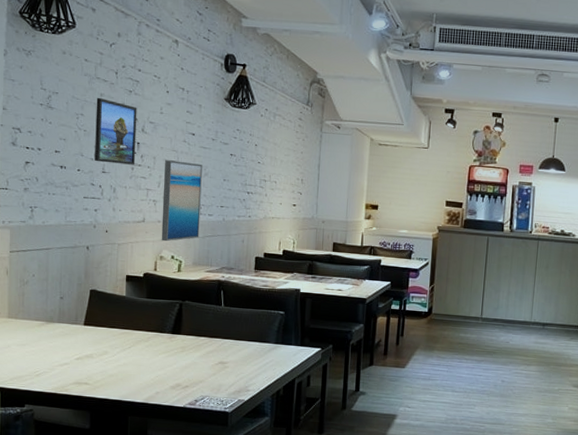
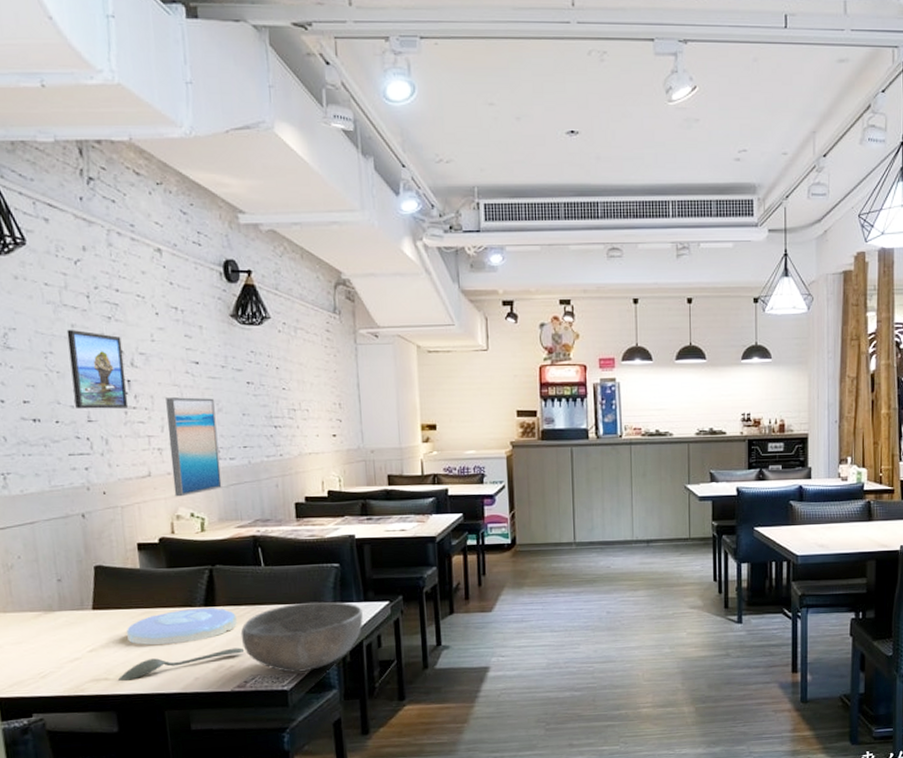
spoon: none [96,371,198,387] -> present [118,647,244,681]
plate: none [107,334,197,362] -> present [126,608,238,646]
bowl: none [197,340,298,399] -> present [240,601,363,672]

